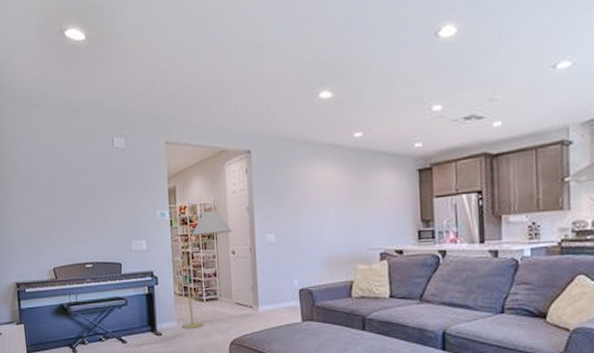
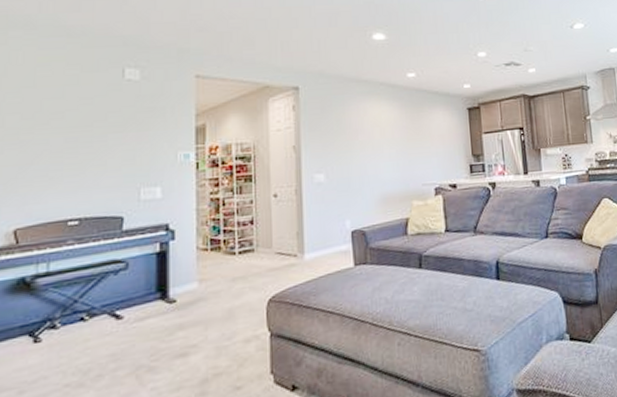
floor lamp: present [182,210,233,330] -> none [205,150,275,292]

